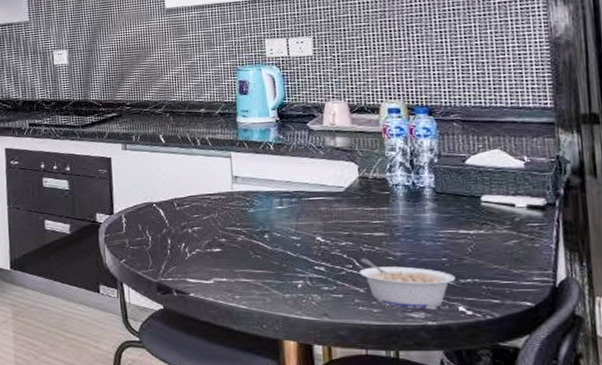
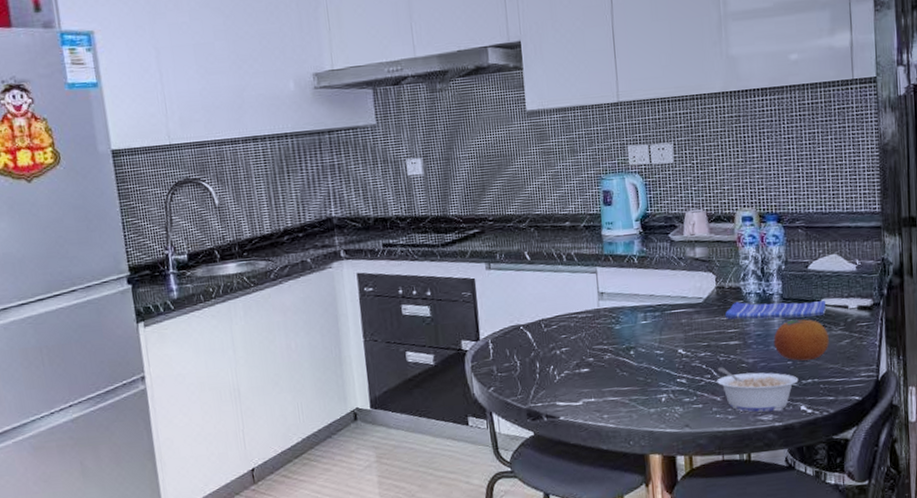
dish towel: none [368,192,489,213] -> present [724,301,827,320]
fruit: none [425,215,493,258] -> present [773,319,829,361]

